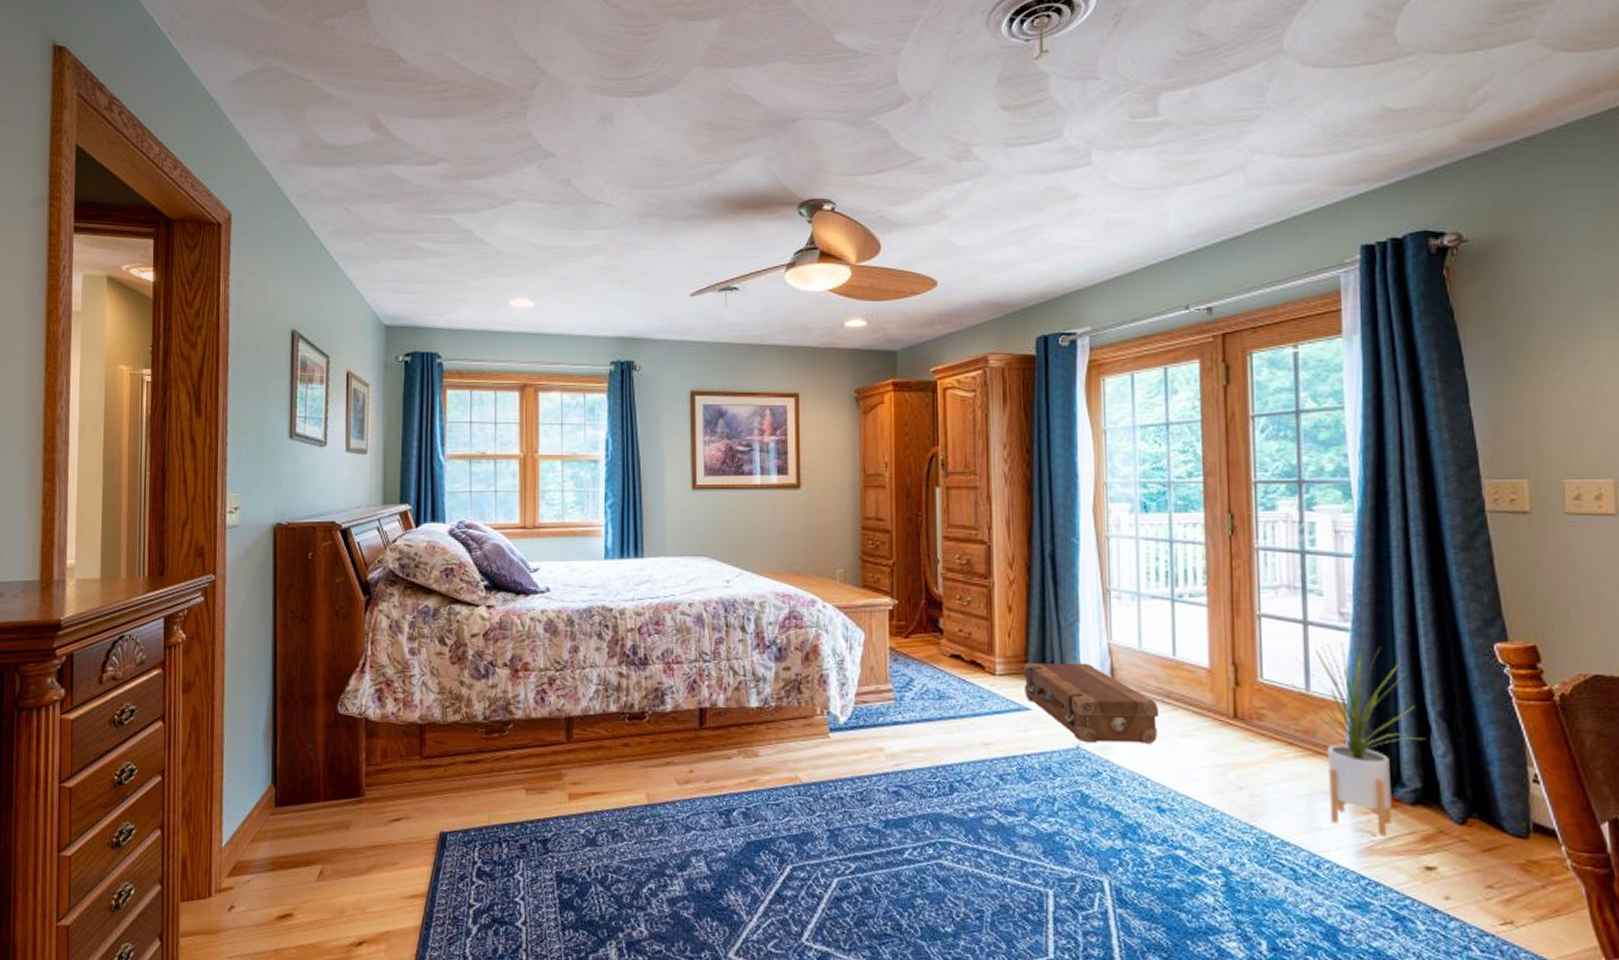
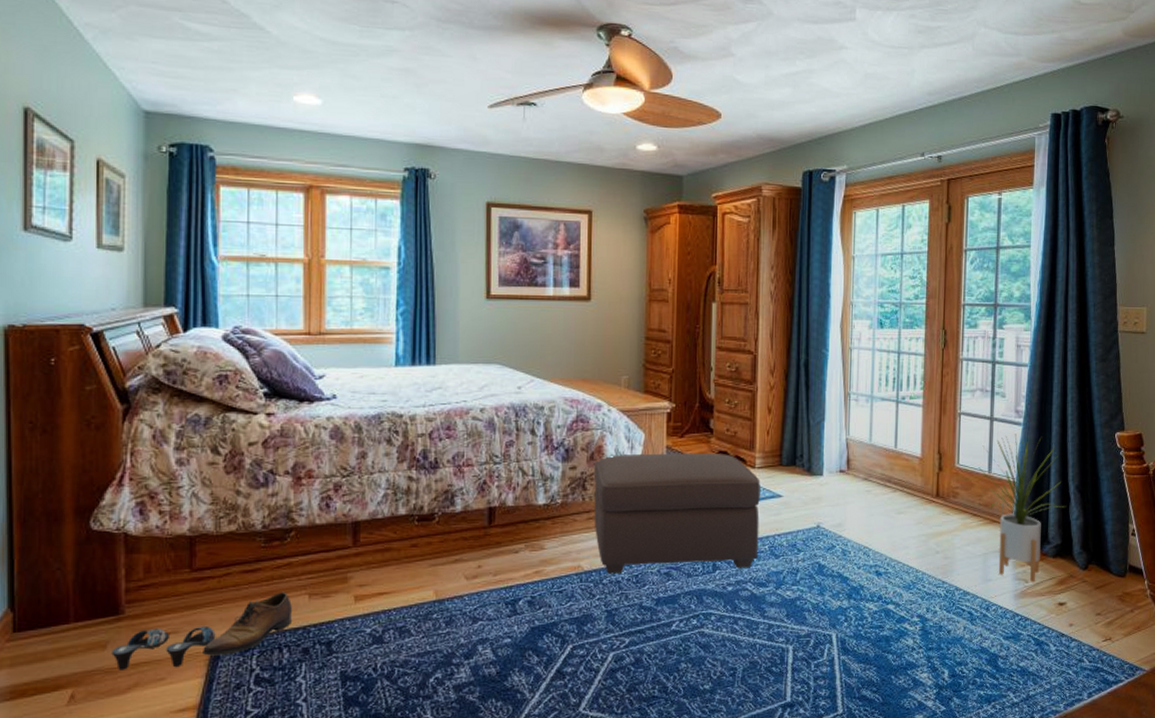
slippers: none [354,813,442,854] -> present [111,625,216,670]
shoe: none [429,785,510,845] -> present [201,592,292,656]
ottoman: none [809,655,1005,793] -> present [593,453,761,574]
suitcase: present [1023,662,1158,744] -> none [778,456,881,521]

